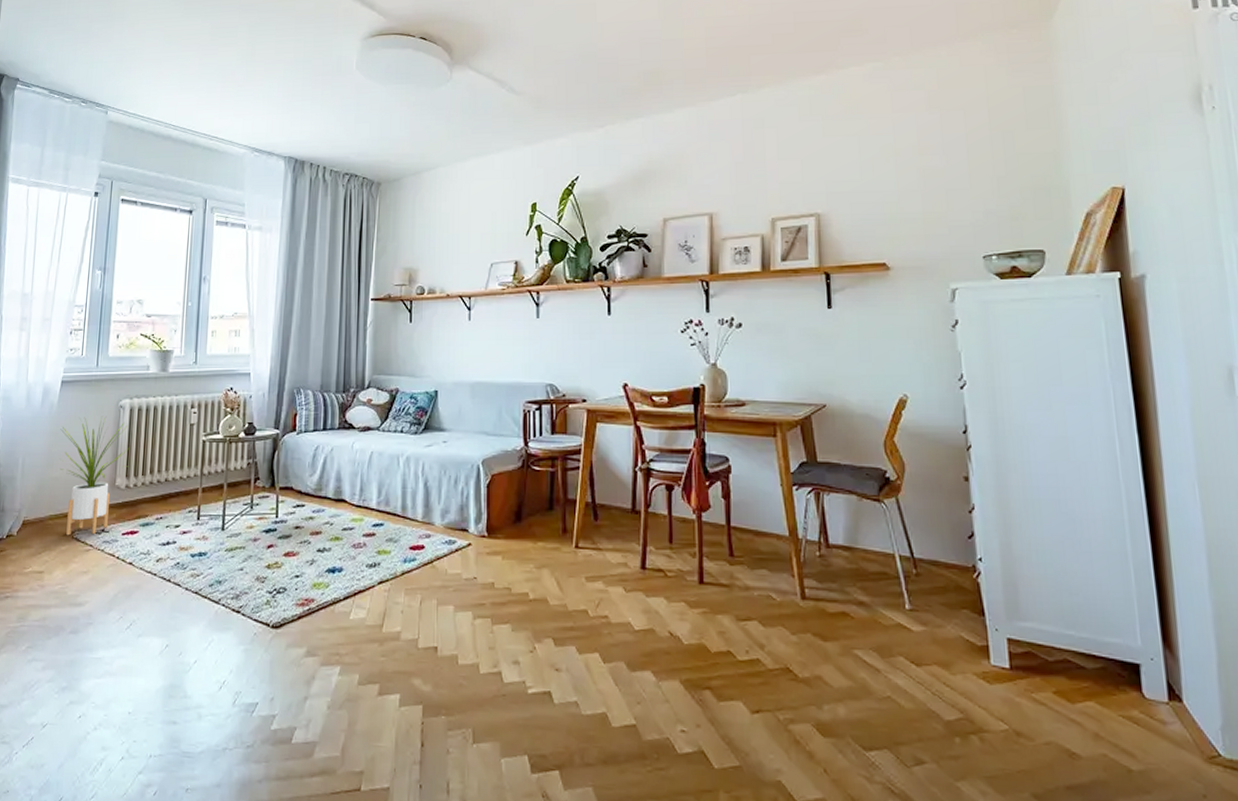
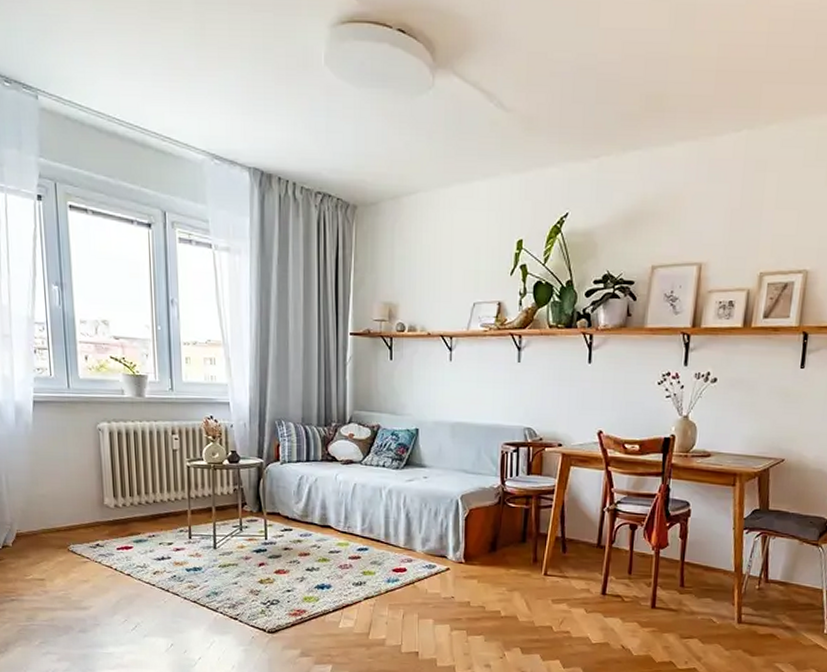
house plant: present [59,416,129,536] -> none [39,437,115,549]

